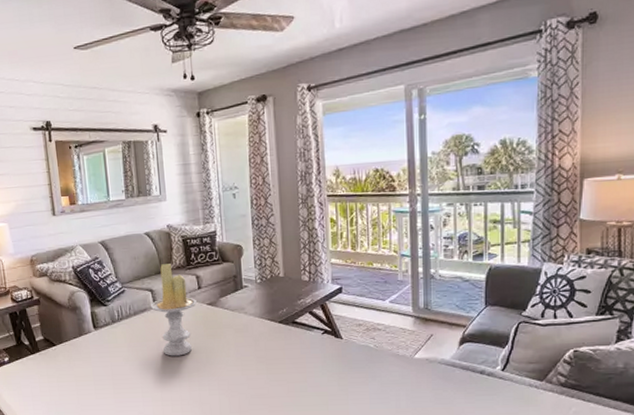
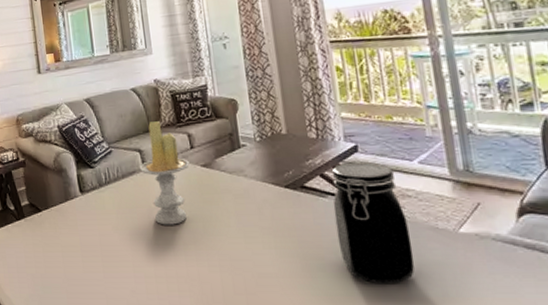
jar: none [317,301,378,399] -> present [332,161,415,283]

